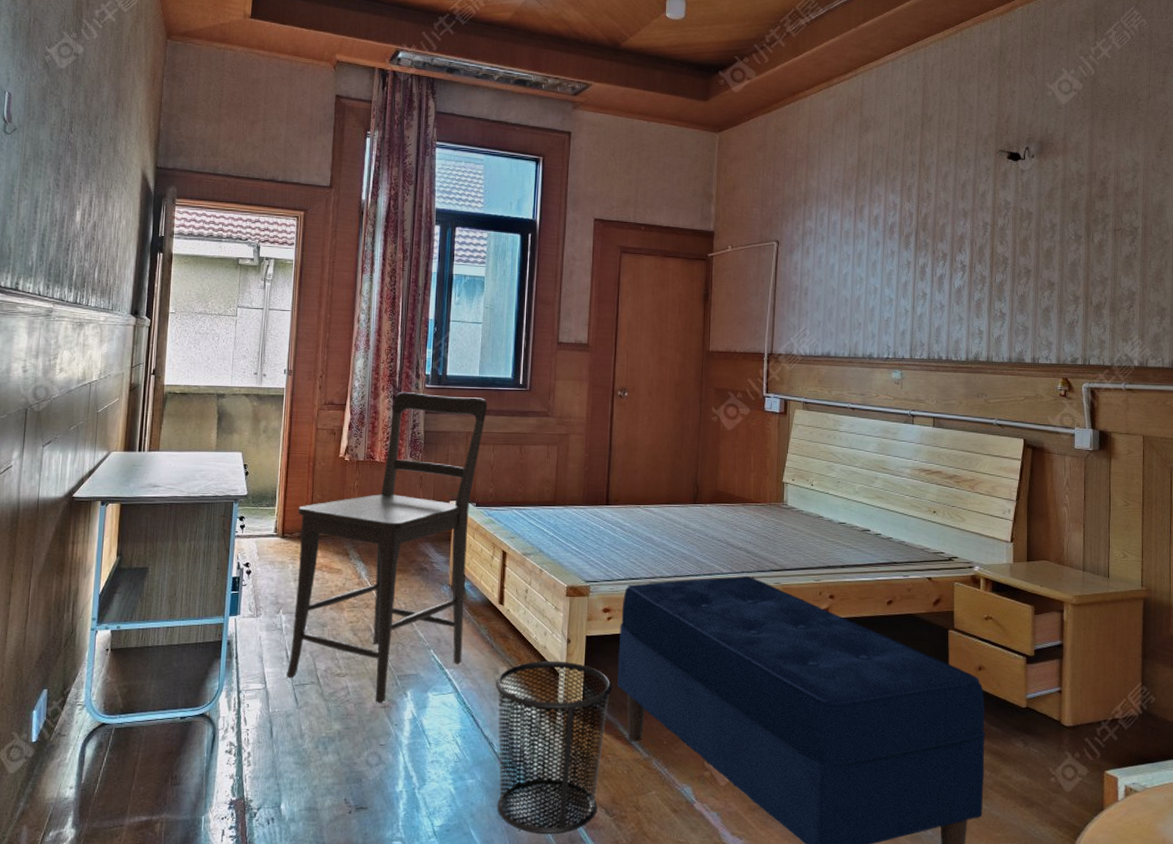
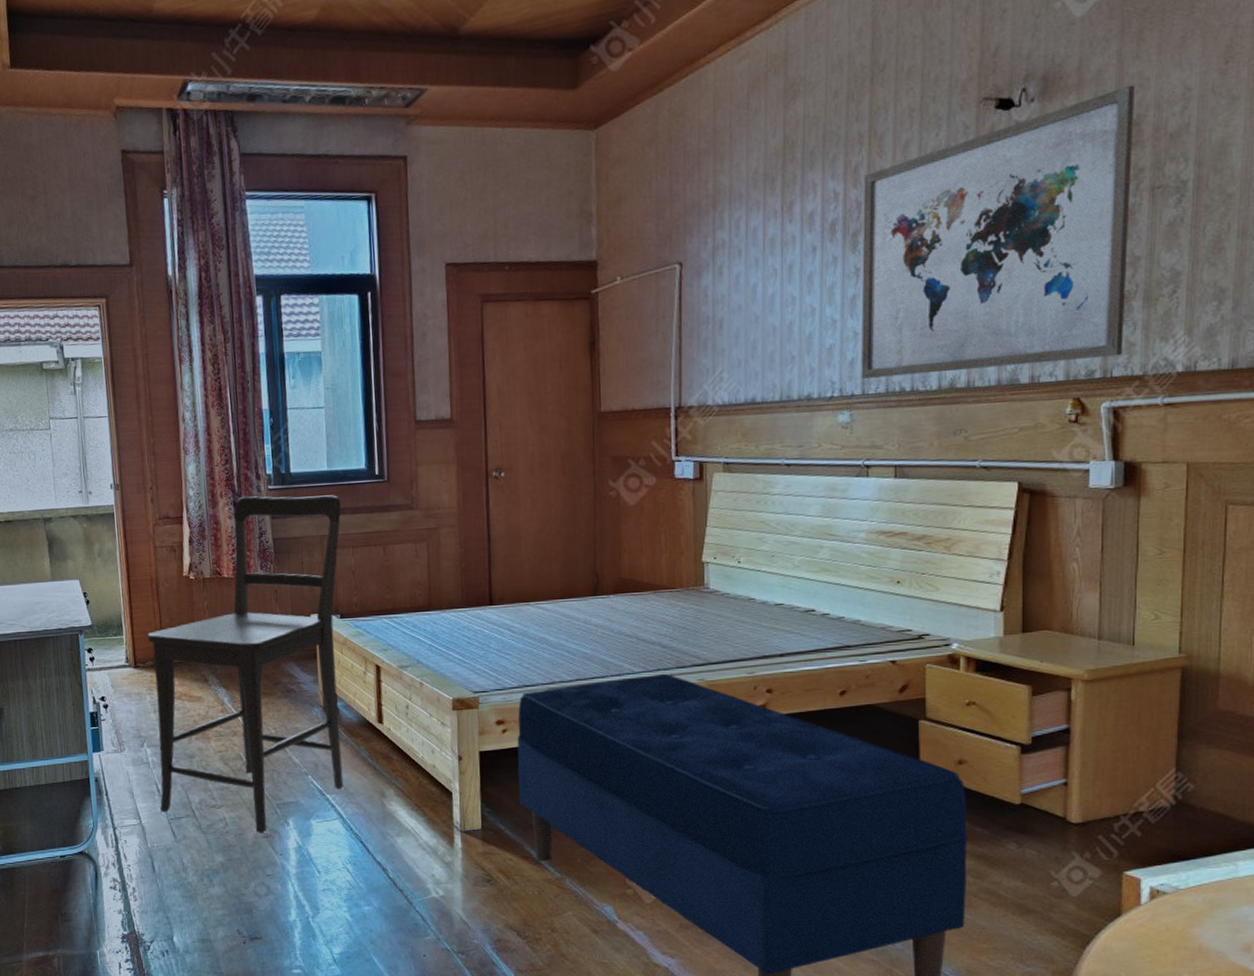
waste bin: present [495,660,613,835] -> none [383,779,514,959]
wall art: none [910,155,1101,349] -> present [861,85,1134,379]

